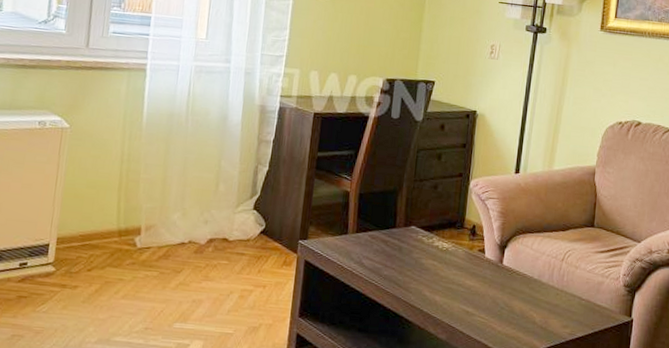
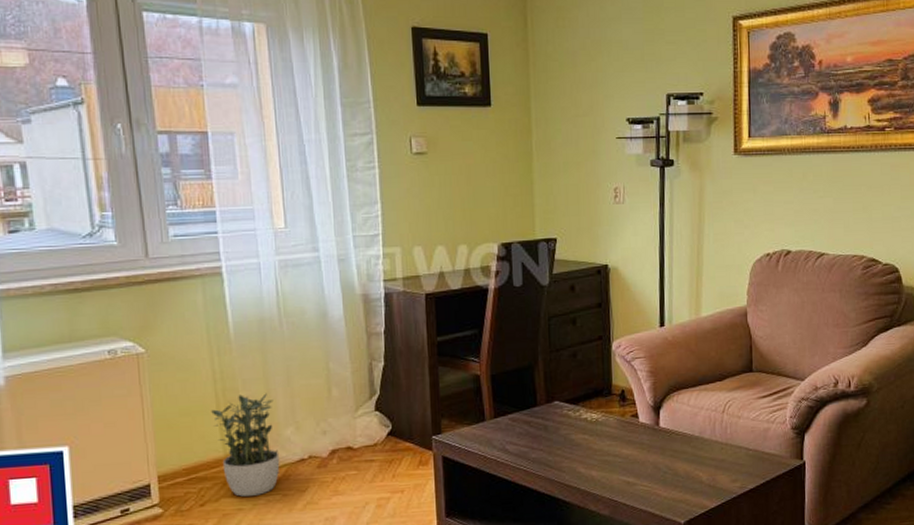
potted plant: none [113,177,168,269] -> present [211,393,280,497]

